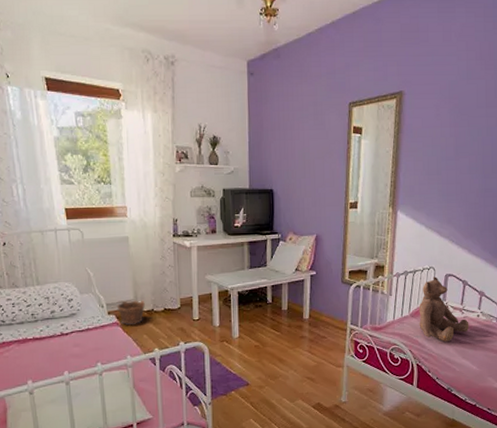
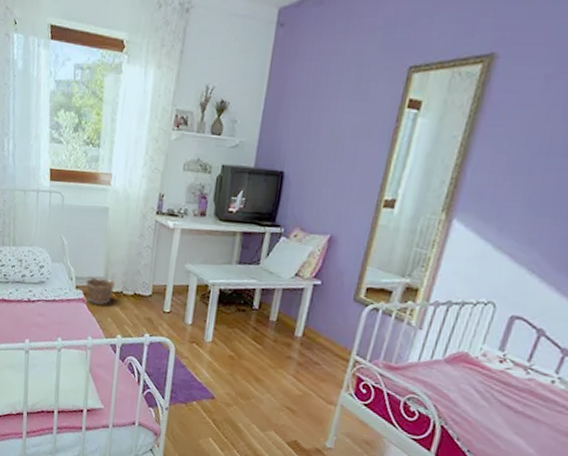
teddy bear: present [419,277,469,342] -> none [455,315,536,407]

